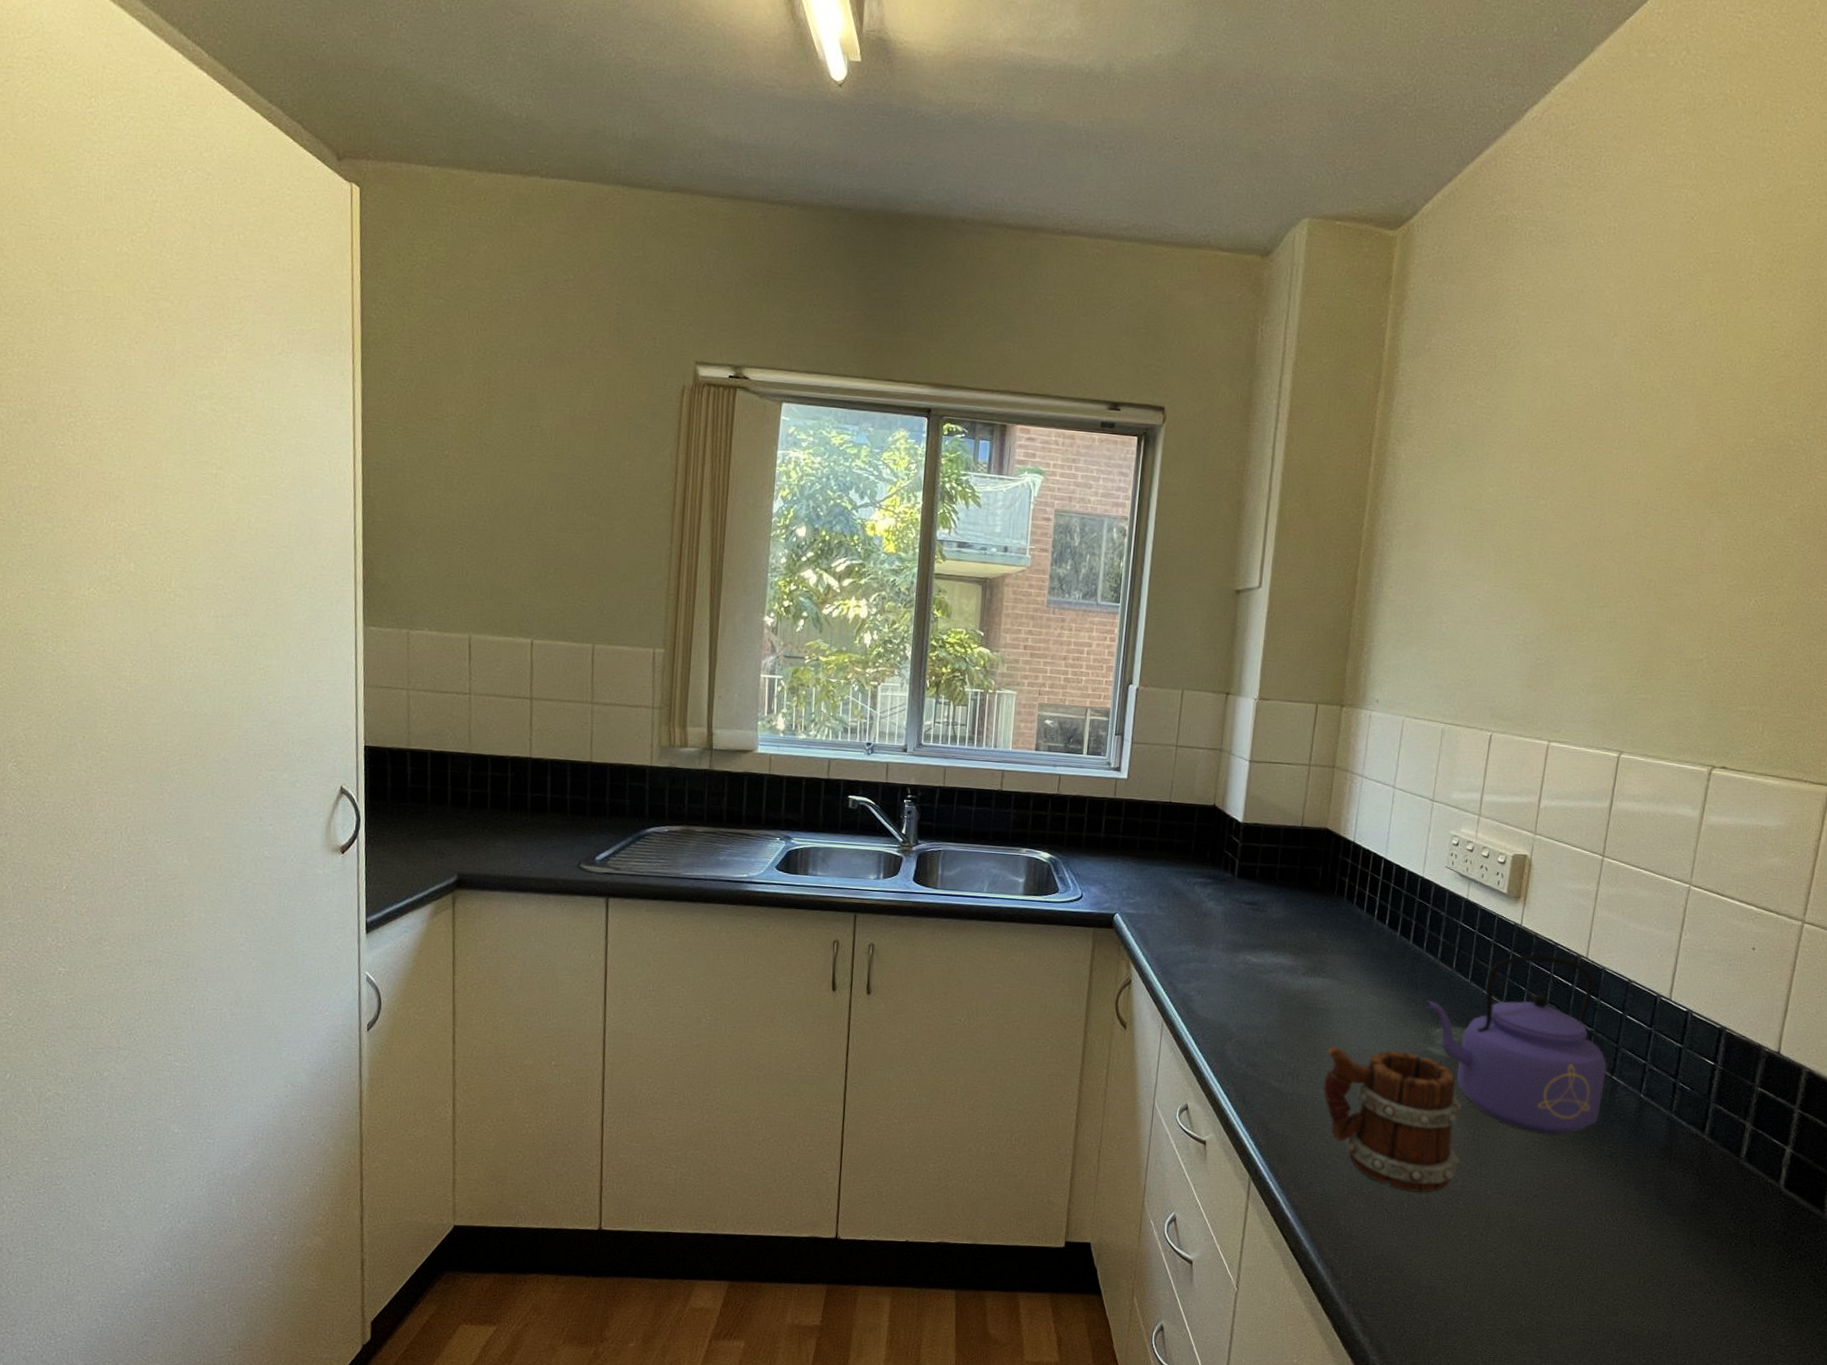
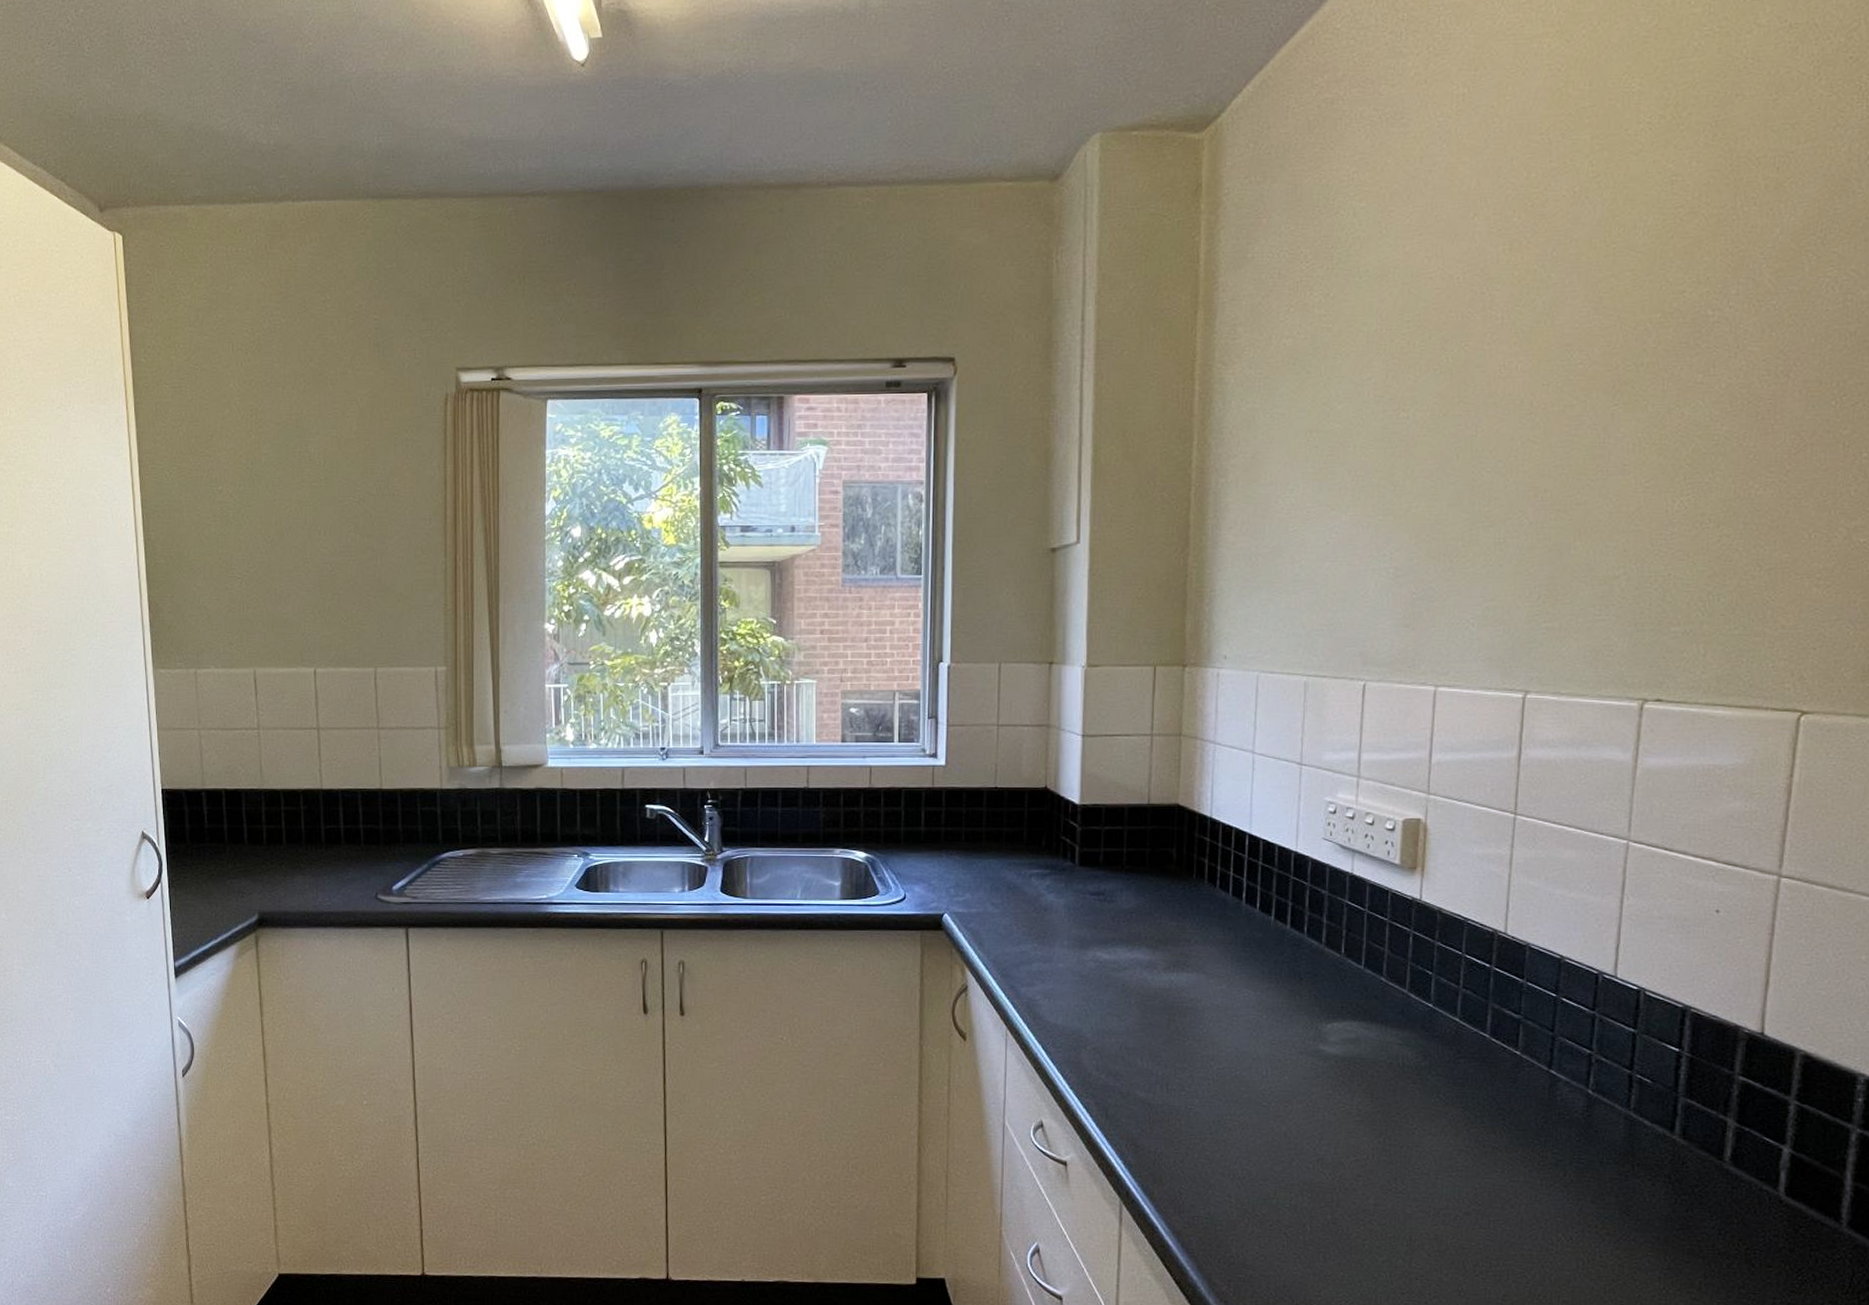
mug: present [1323,1047,1461,1193] -> none [1198,1050,1369,1214]
kettle: present [1427,954,1608,1135] -> none [1314,933,1543,1142]

